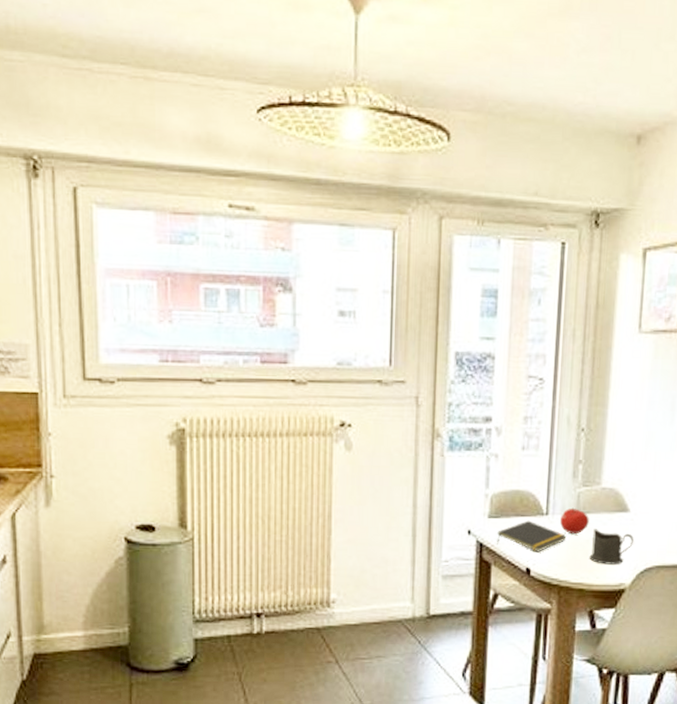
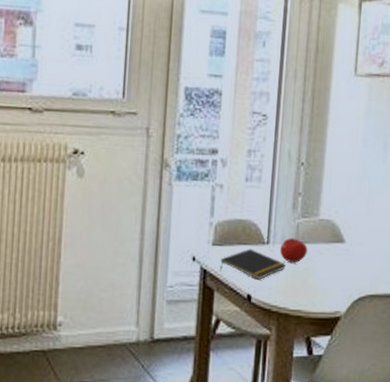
cup: present [589,529,634,565] -> none [307,258,350,293]

